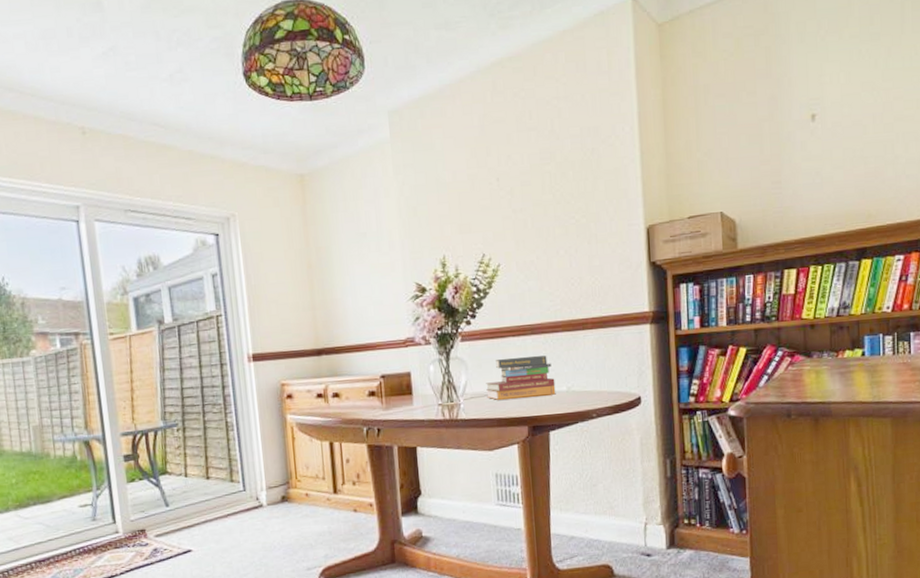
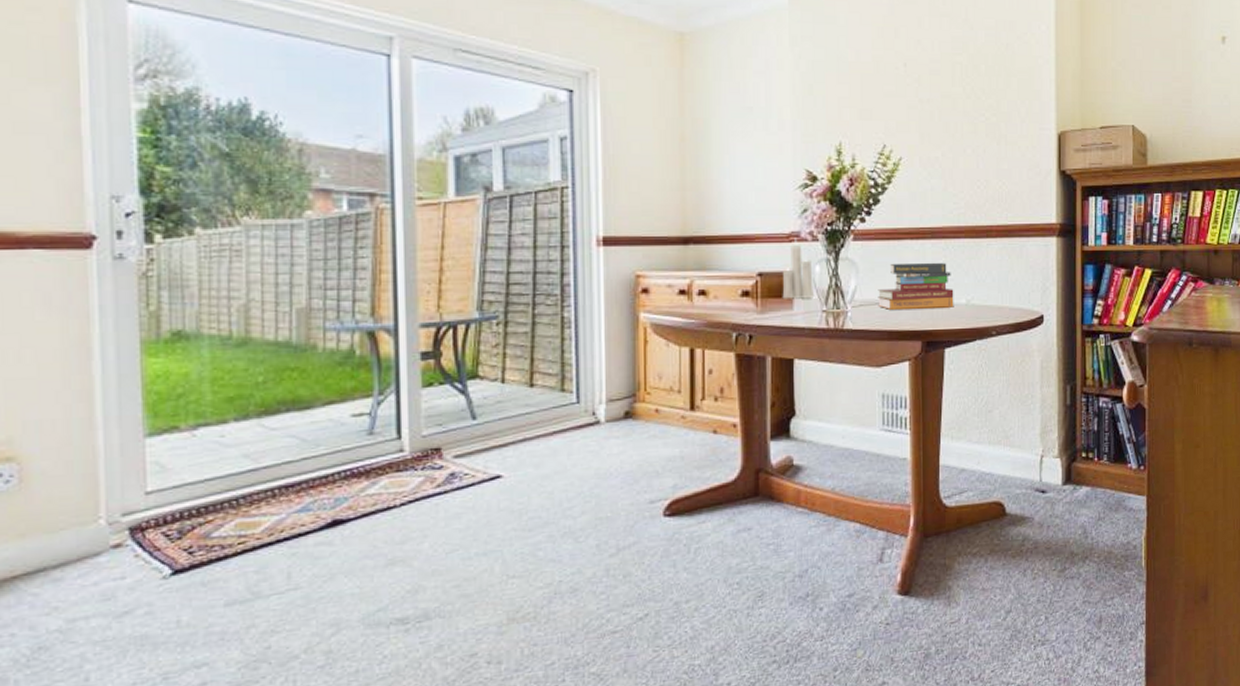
candle: none [402,343,431,397] -> present [782,238,815,299]

